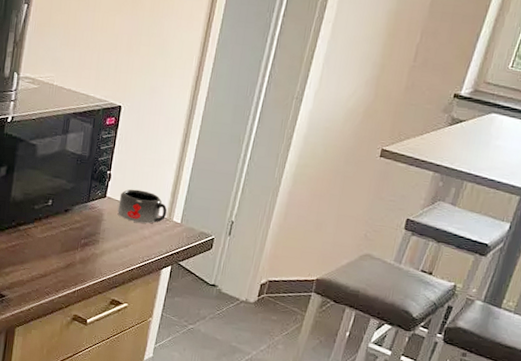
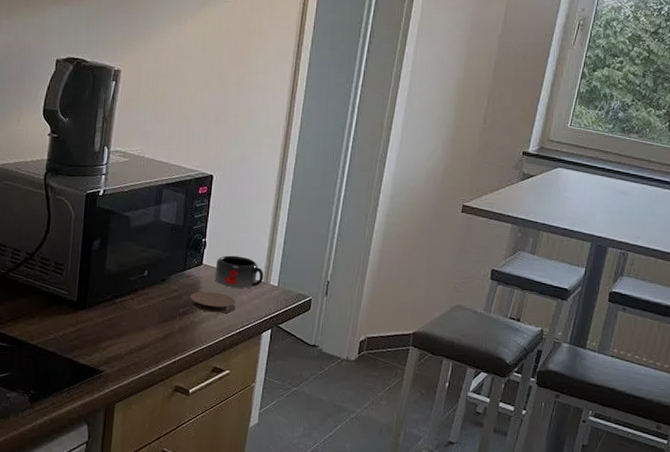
coaster: none [91,224,138,247] -> present [189,291,236,314]

